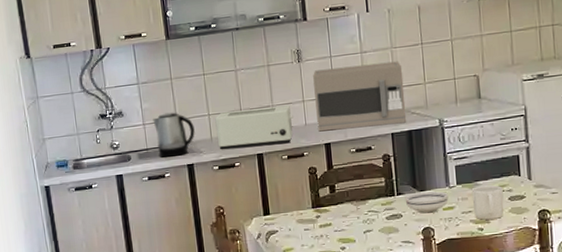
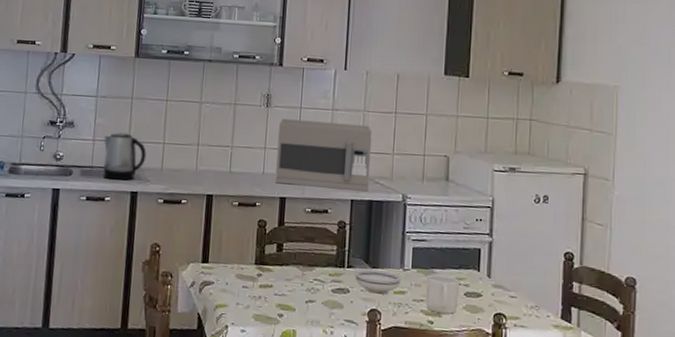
toaster: present [215,105,294,150] -> none [167,143,252,189]

